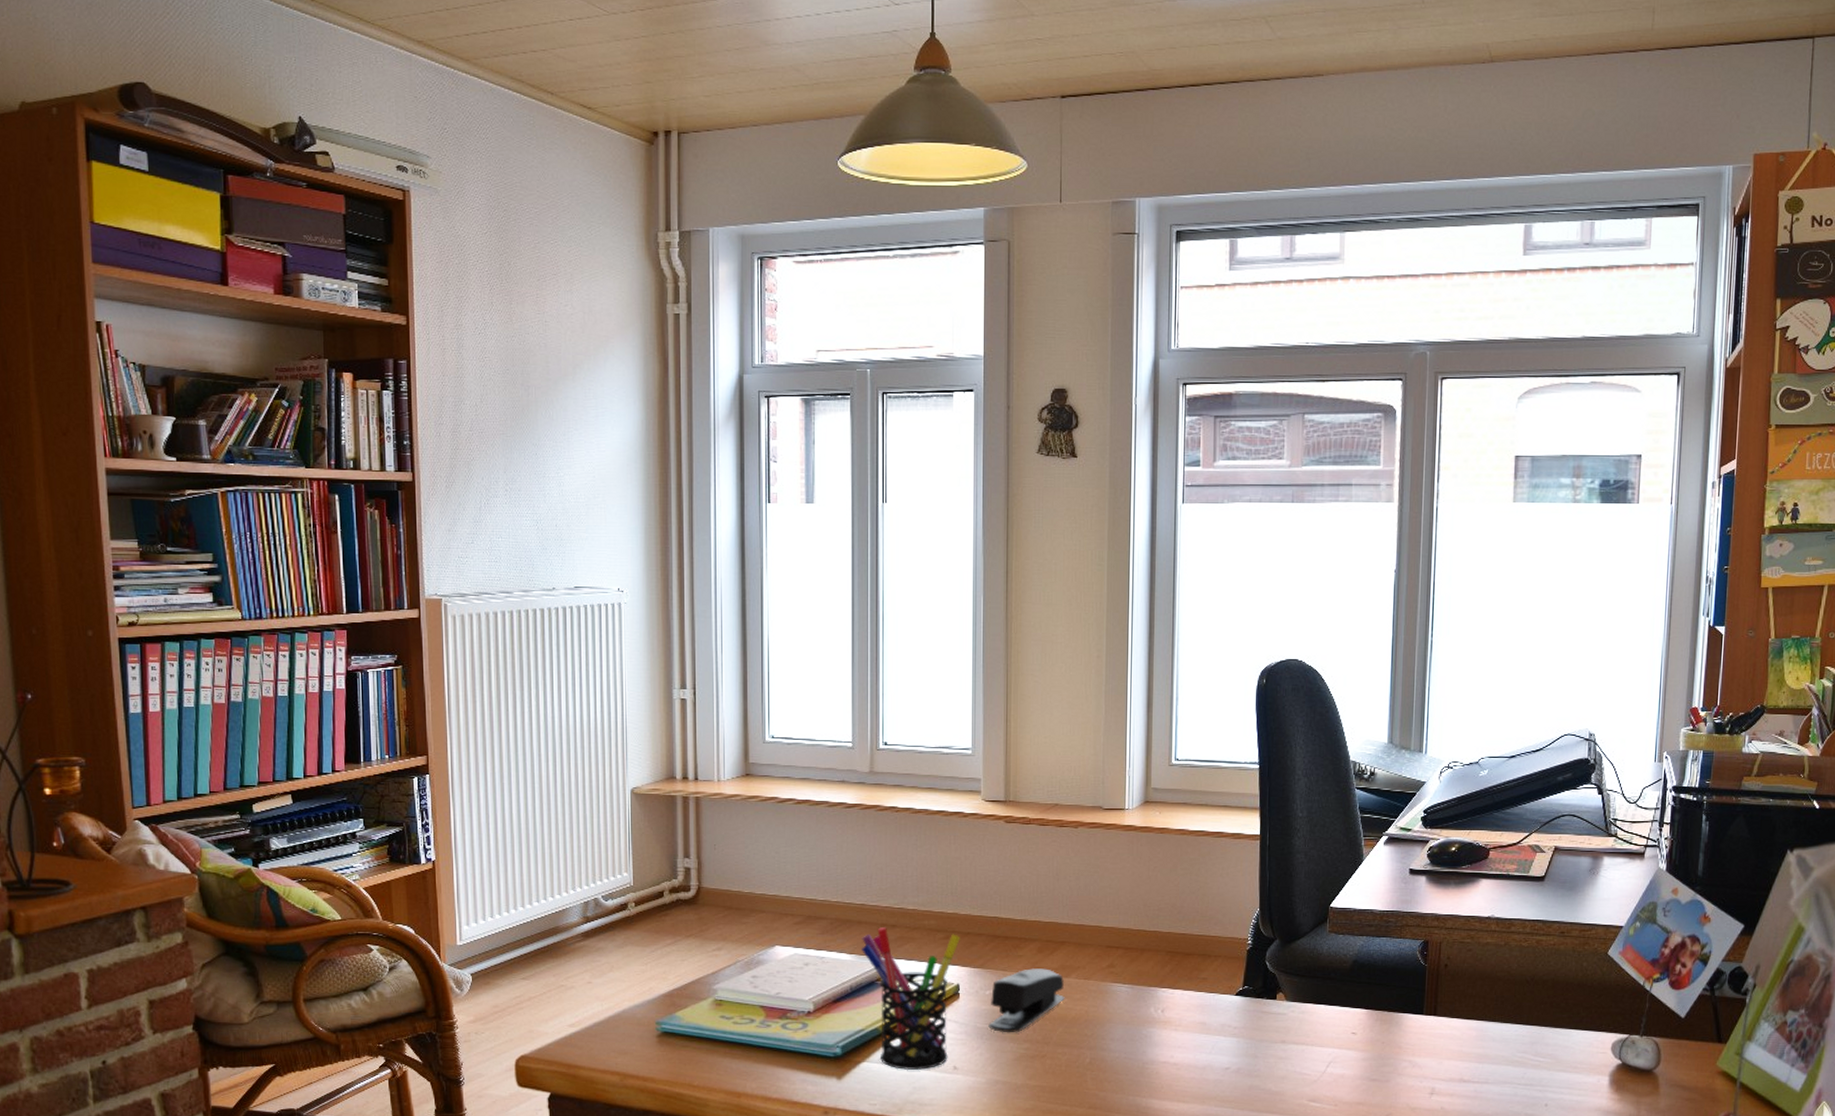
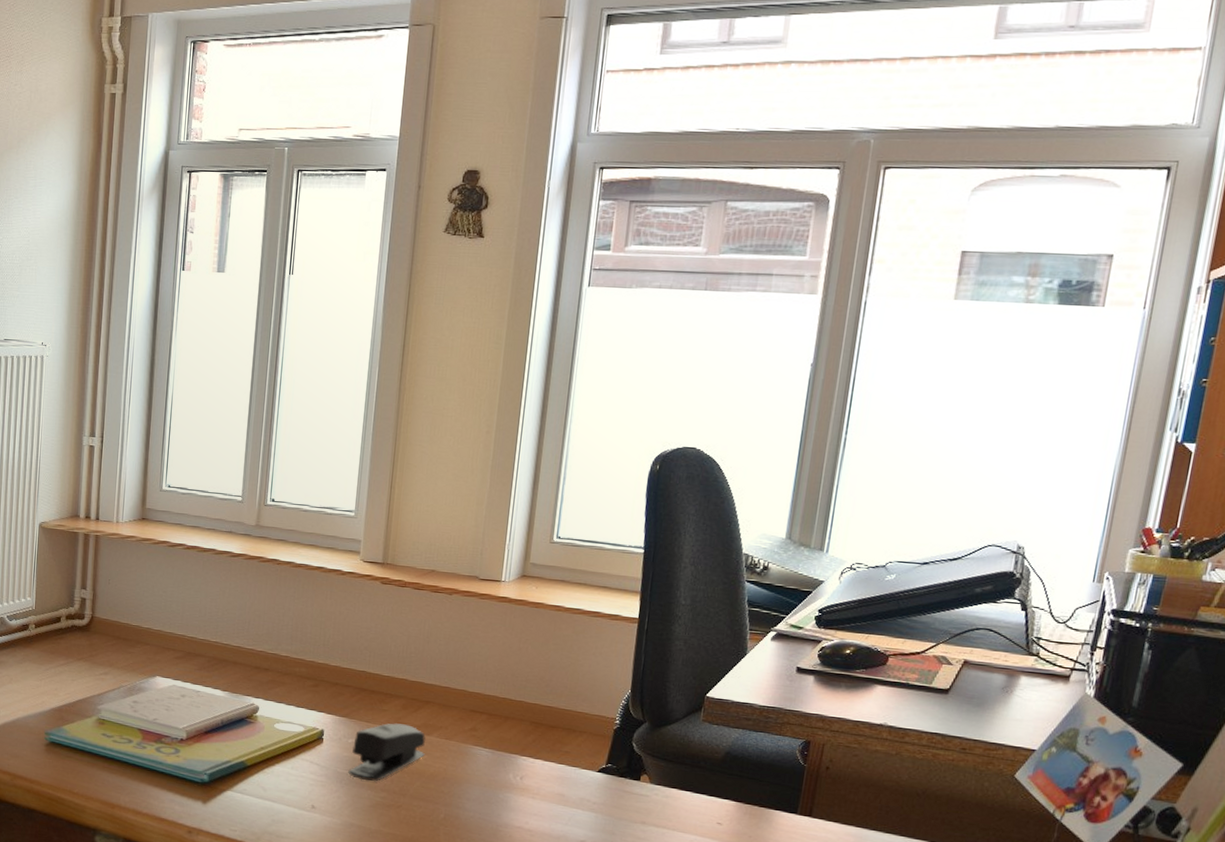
pen holder: present [862,927,960,1070] -> none [235,669,328,805]

